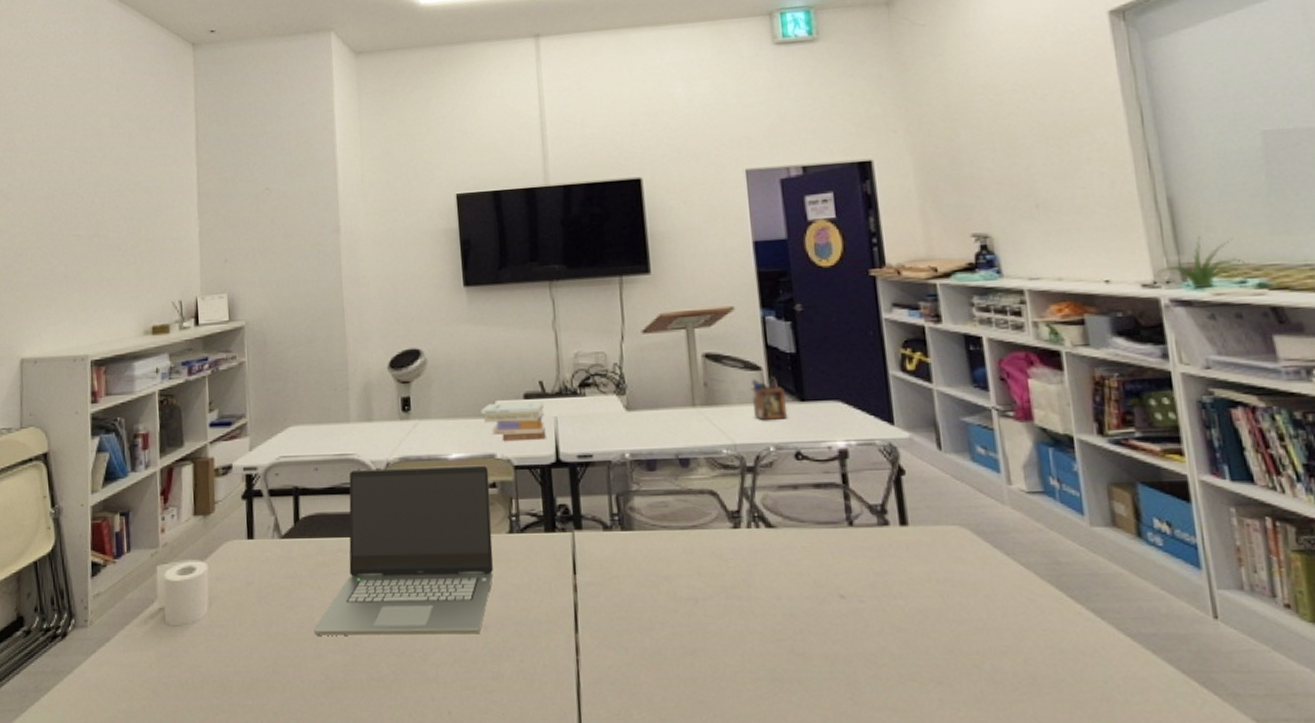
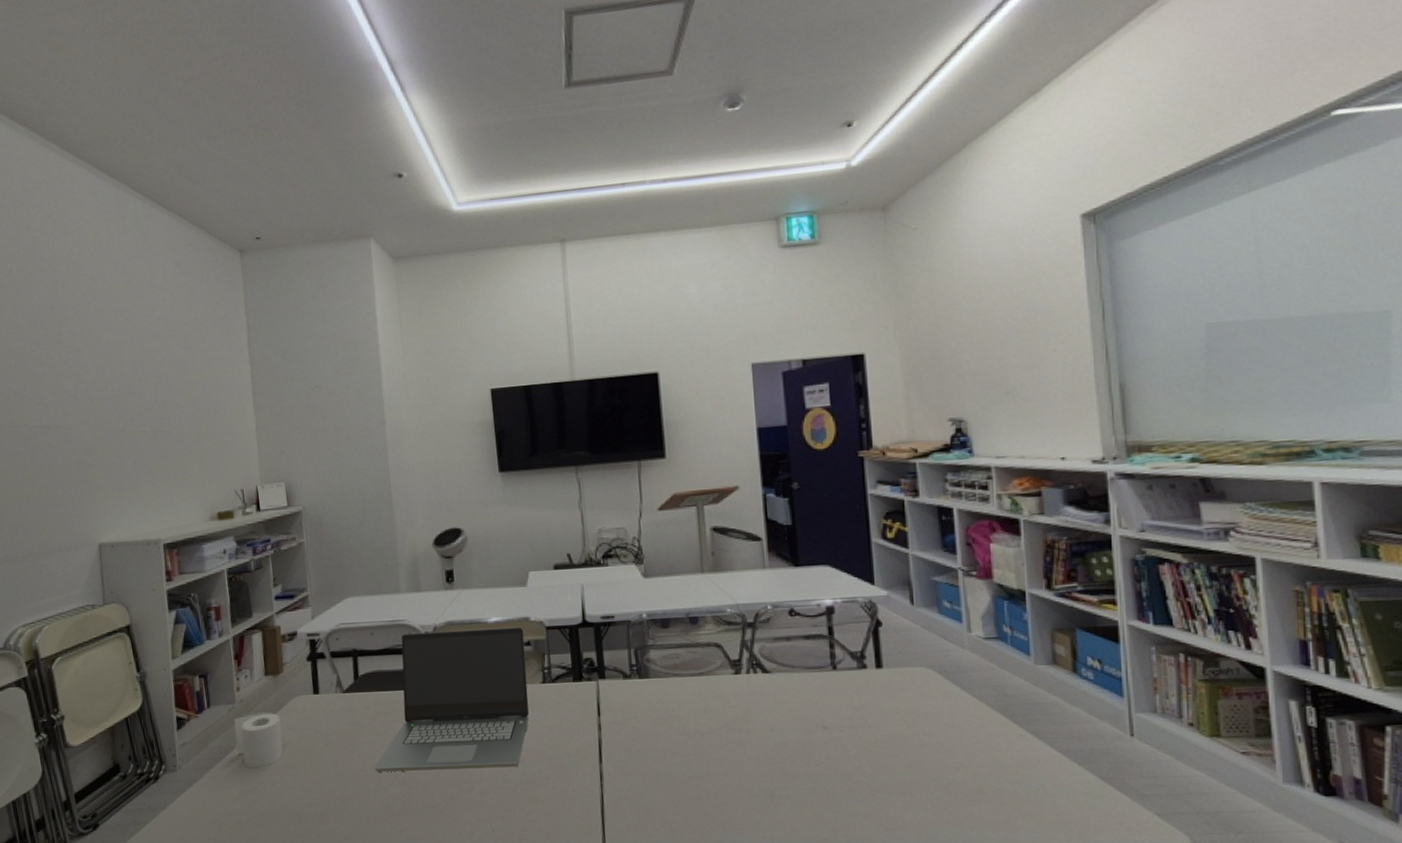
books: none [159,354,200,396] -> present [227,536,264,574]
books: present [480,402,546,442] -> none [515,572,574,607]
desk organizer: present [751,376,788,421] -> none [752,546,784,584]
plant: present [1155,236,1250,290] -> none [1104,417,1185,464]

